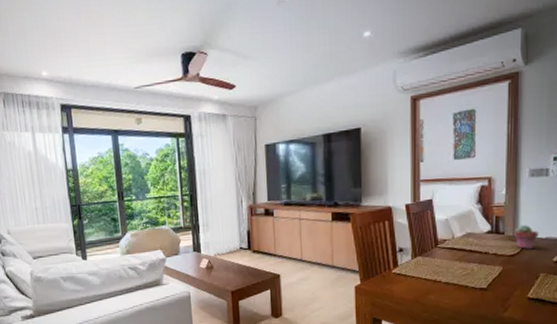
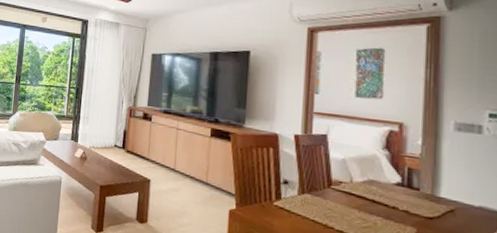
potted succulent: present [514,225,539,250] -> none [433,185,469,217]

